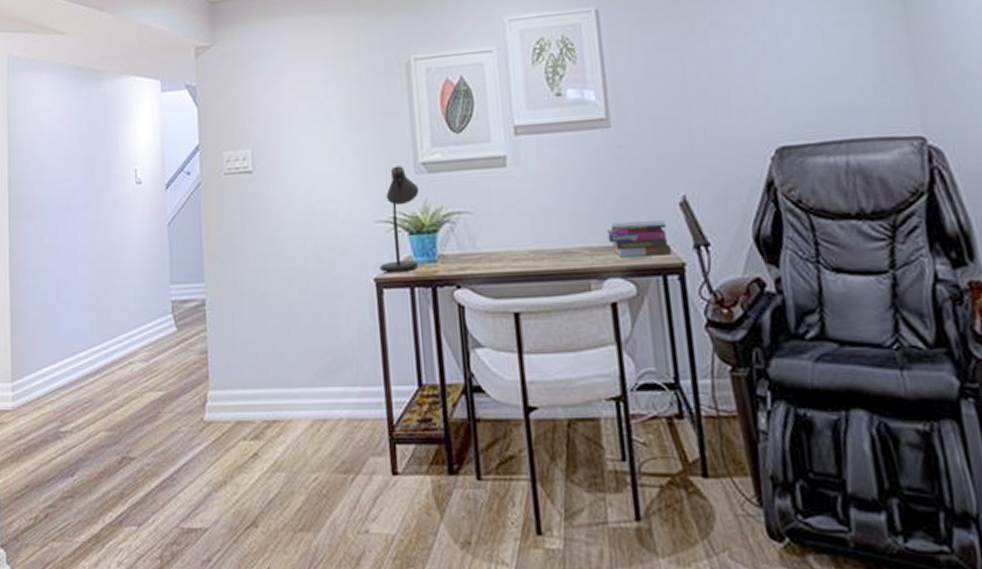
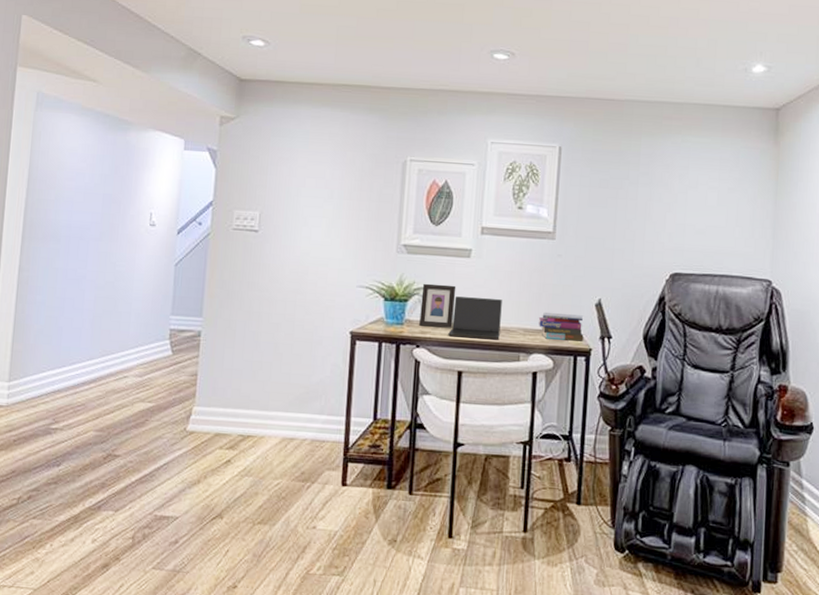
desk lamp: present [379,166,419,273] -> none [356,244,398,330]
picture frame: none [453,204,498,261] -> present [419,283,456,328]
laptop: none [494,214,560,270] -> present [448,296,502,340]

